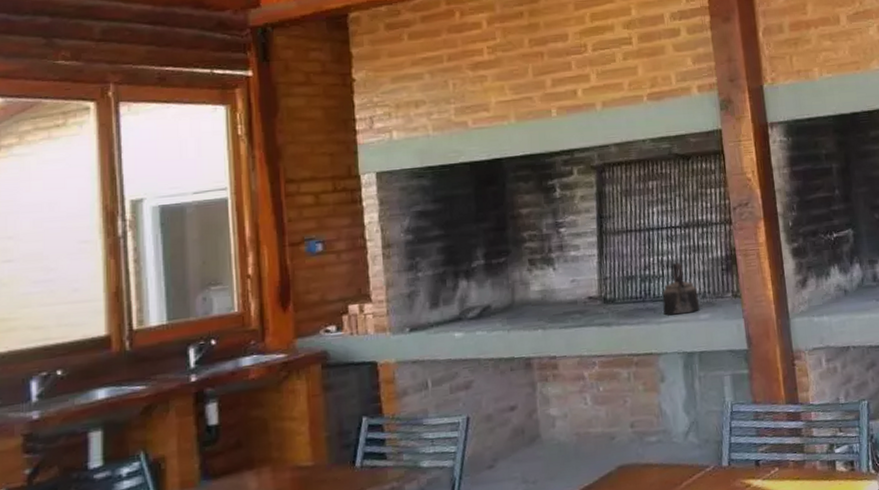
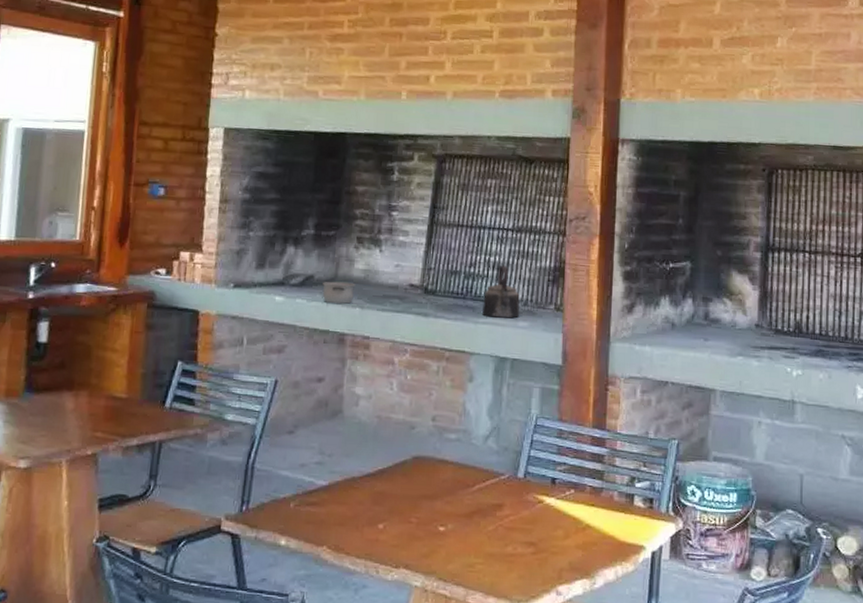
cooking pot: none [500,305,534,331] -> present [322,281,356,305]

